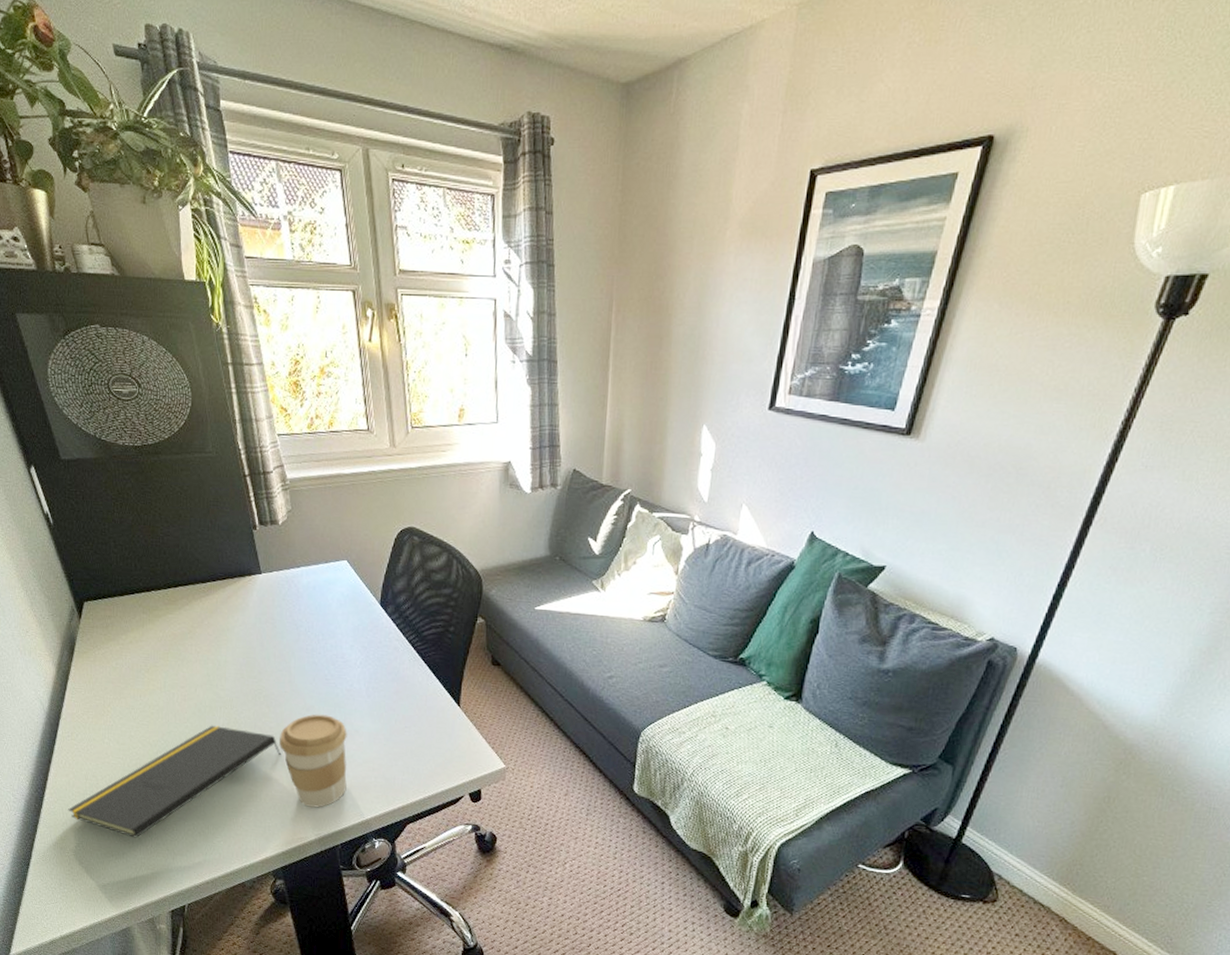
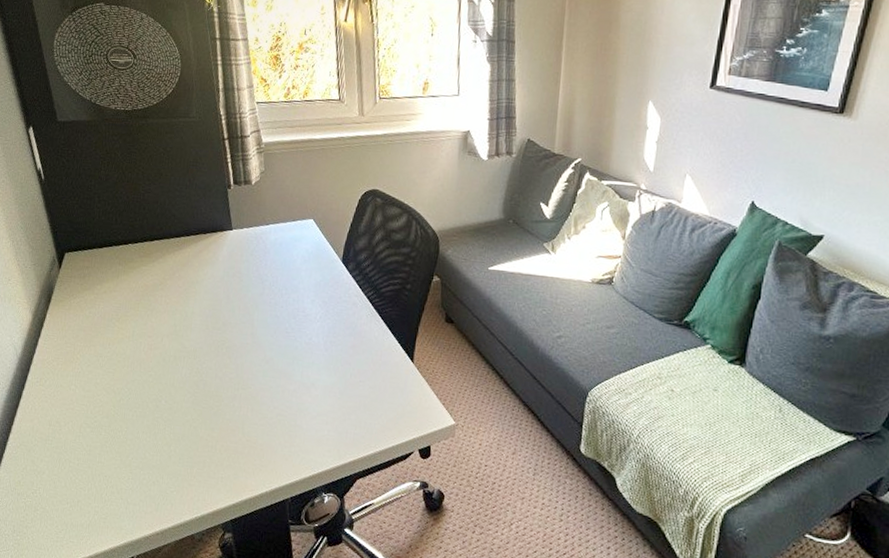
notepad: present [68,725,281,838] -> none [29,374,238,486]
coffee cup: present [278,714,347,808] -> none [237,366,304,460]

